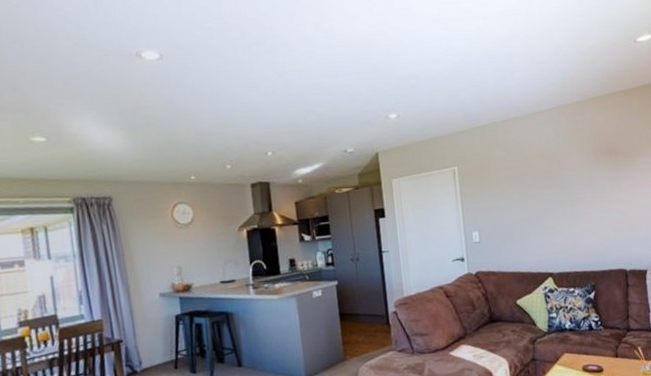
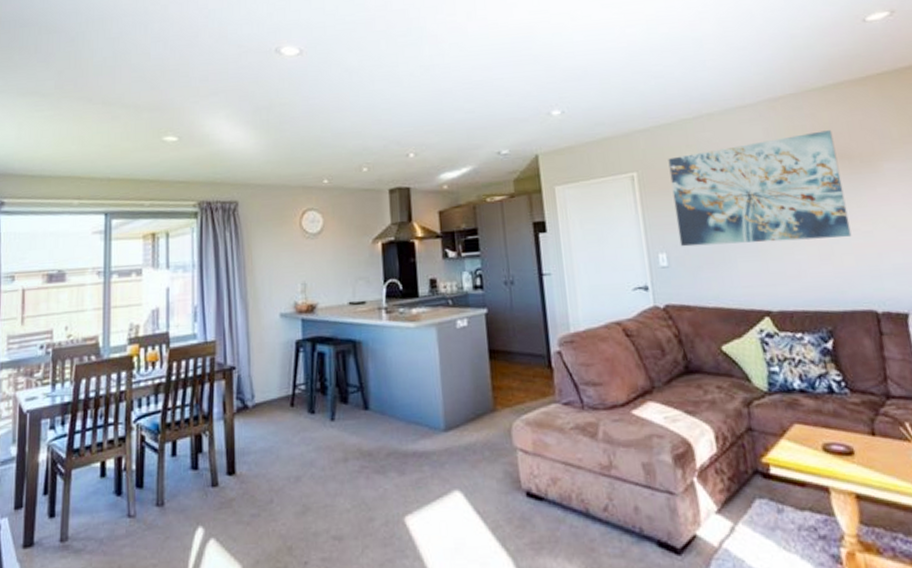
wall art: none [482,131,613,226] -> present [668,130,852,247]

